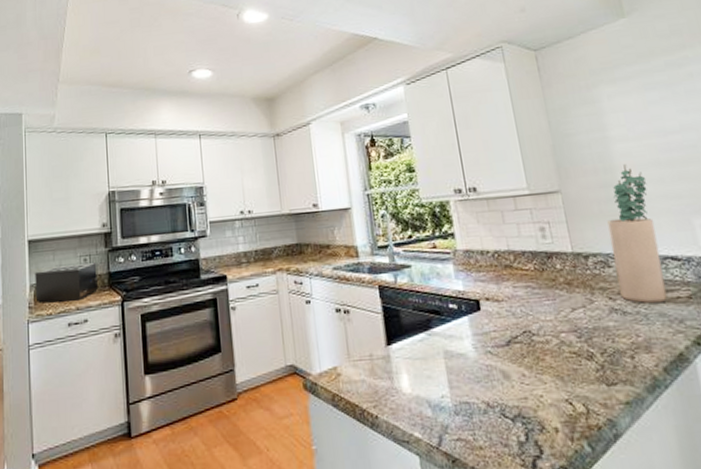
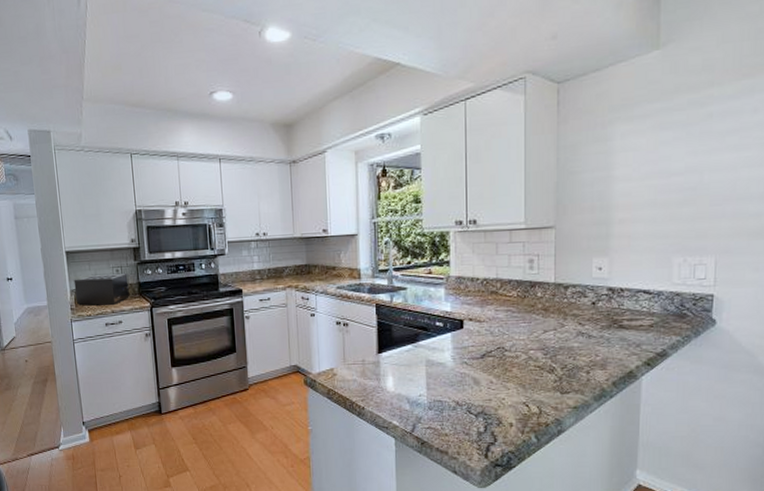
vase: present [607,164,668,304] -> none [590,203,639,330]

